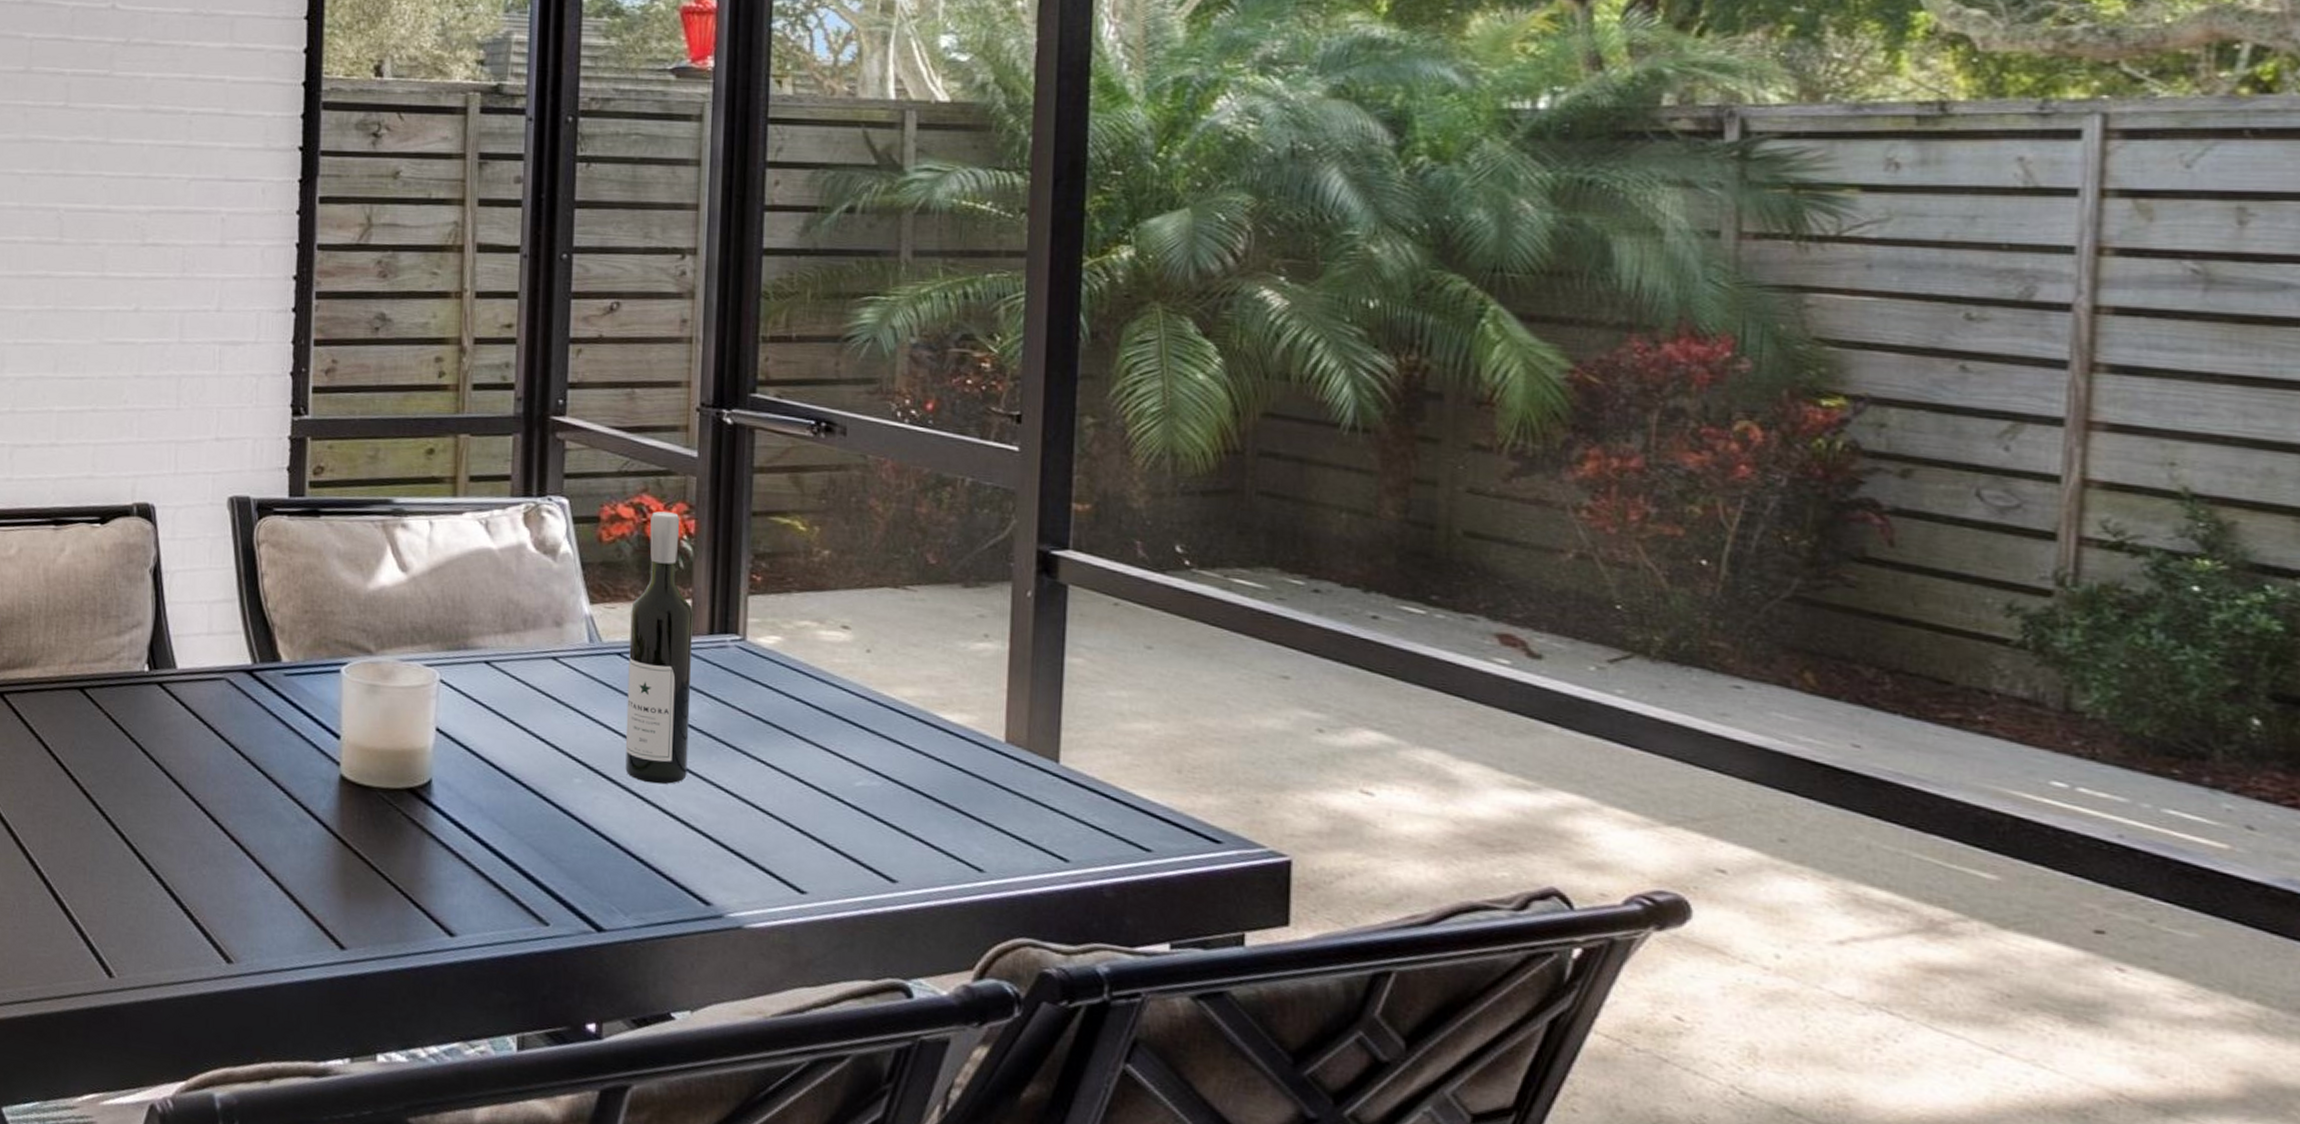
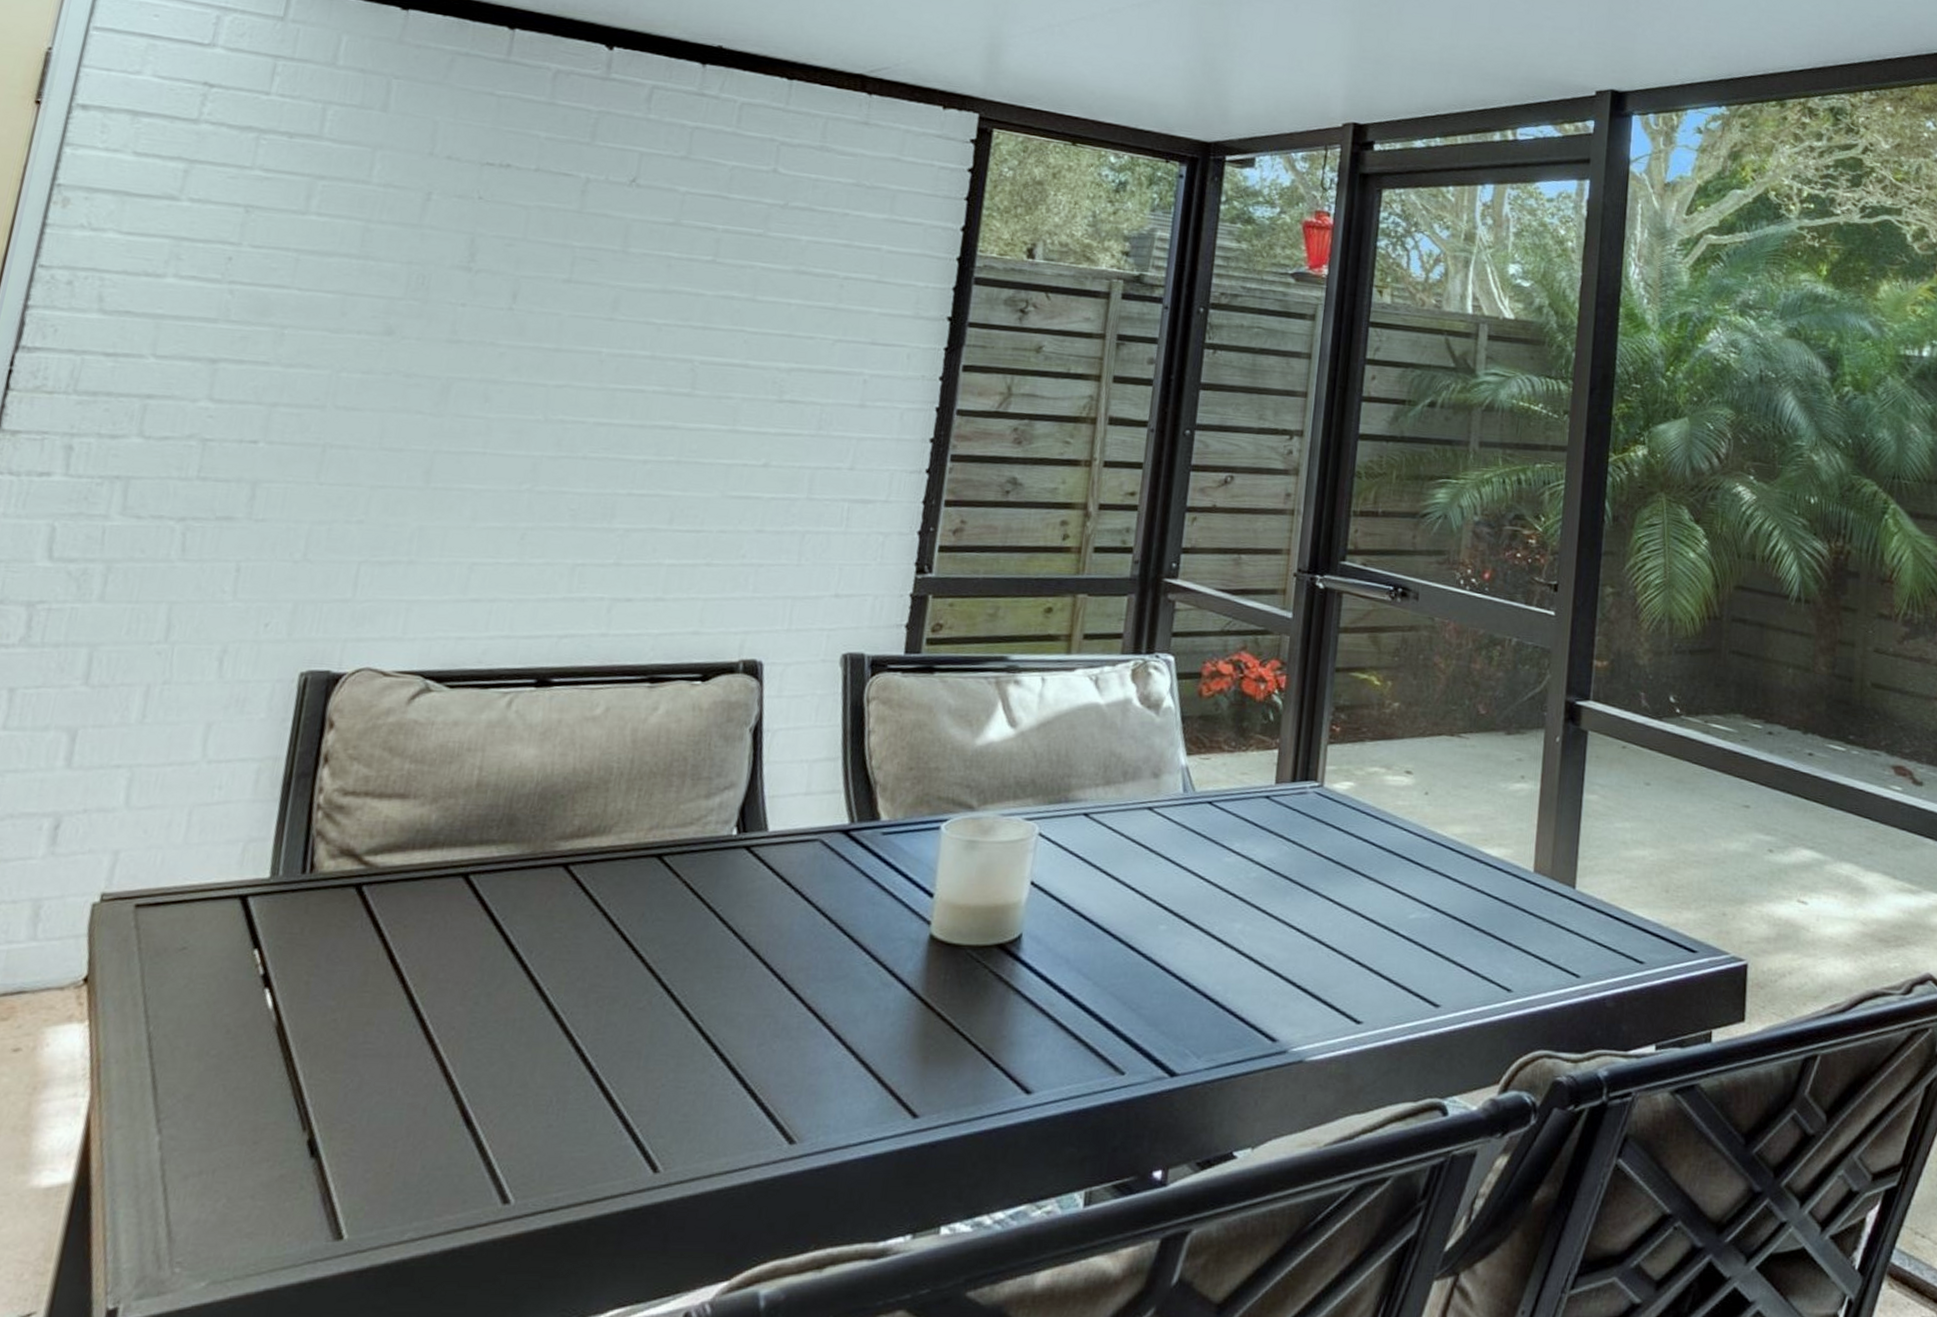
bottle: present [625,511,693,785] -> none [1208,668,1279,927]

